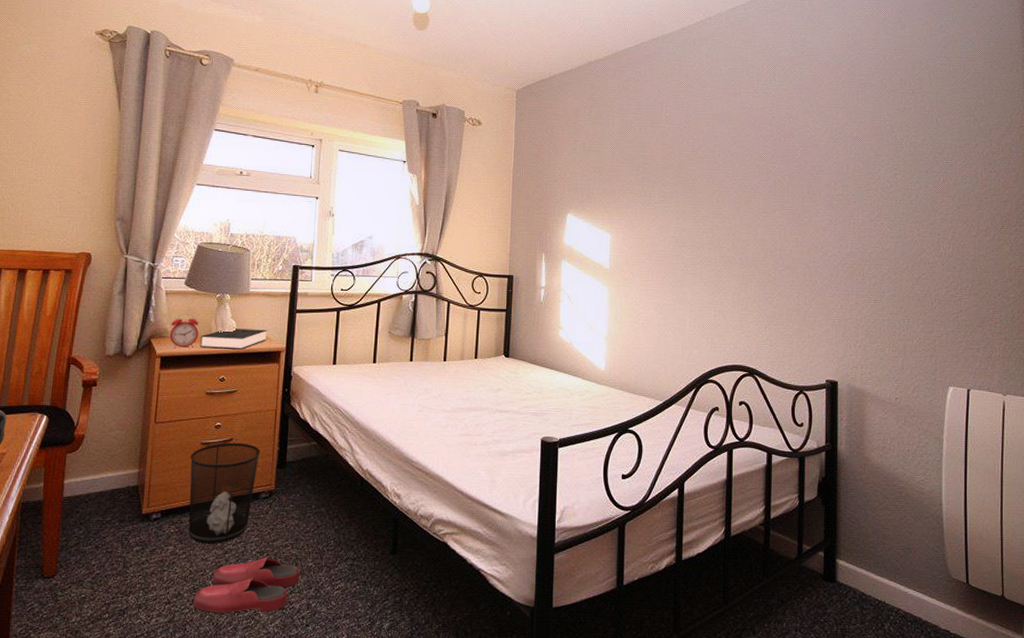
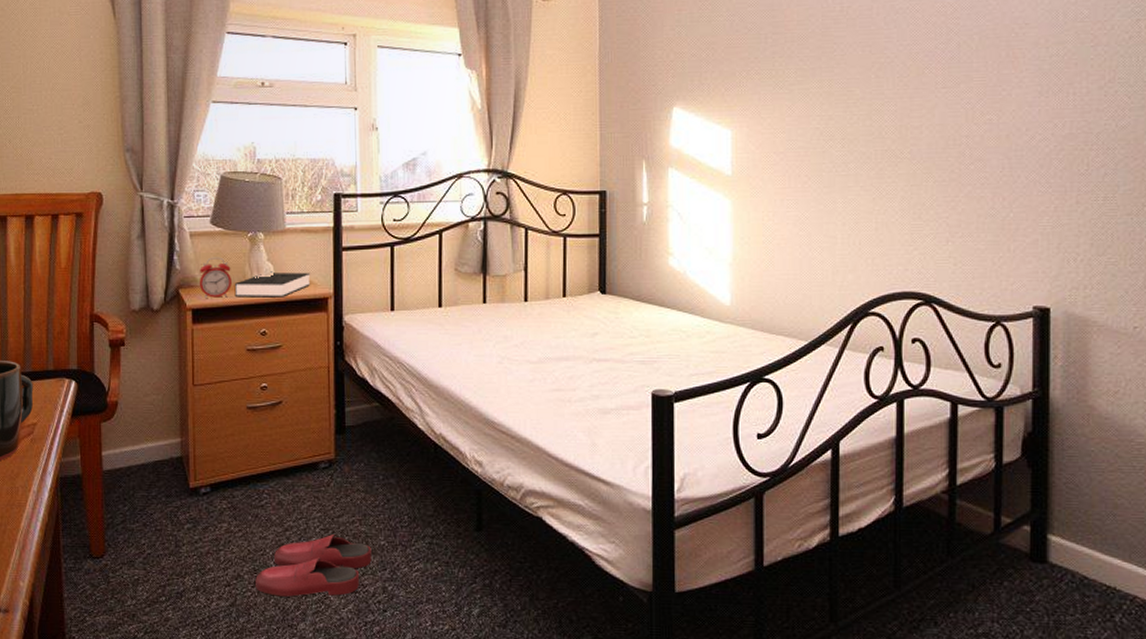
waste bin: present [189,442,260,544] -> none [237,405,315,521]

